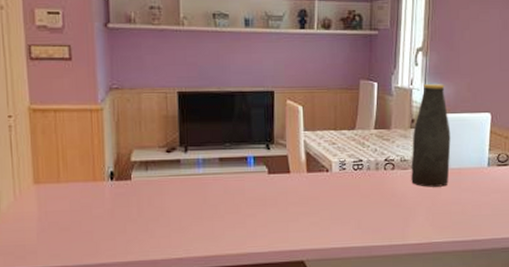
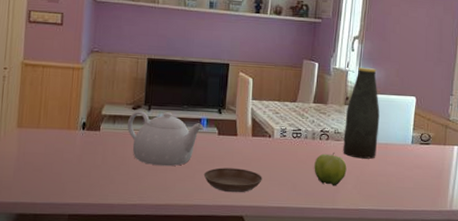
teapot: none [161,153,251,214] -> present [127,111,204,167]
saucer: none [255,209,322,237] -> present [203,167,262,193]
fruit: none [380,183,417,220] -> present [314,153,347,186]

